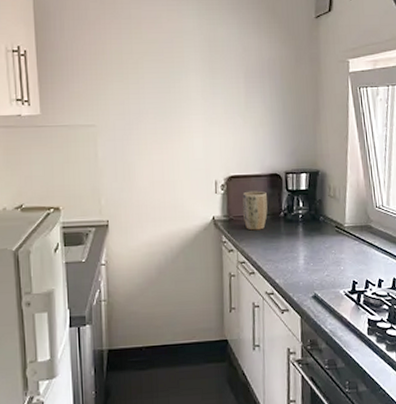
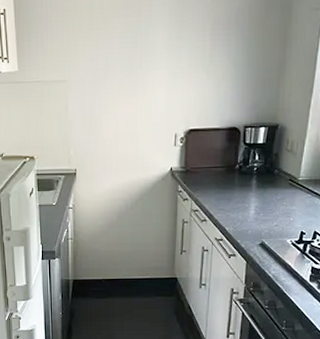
plant pot: present [242,191,268,231] -> none [199,144,225,182]

